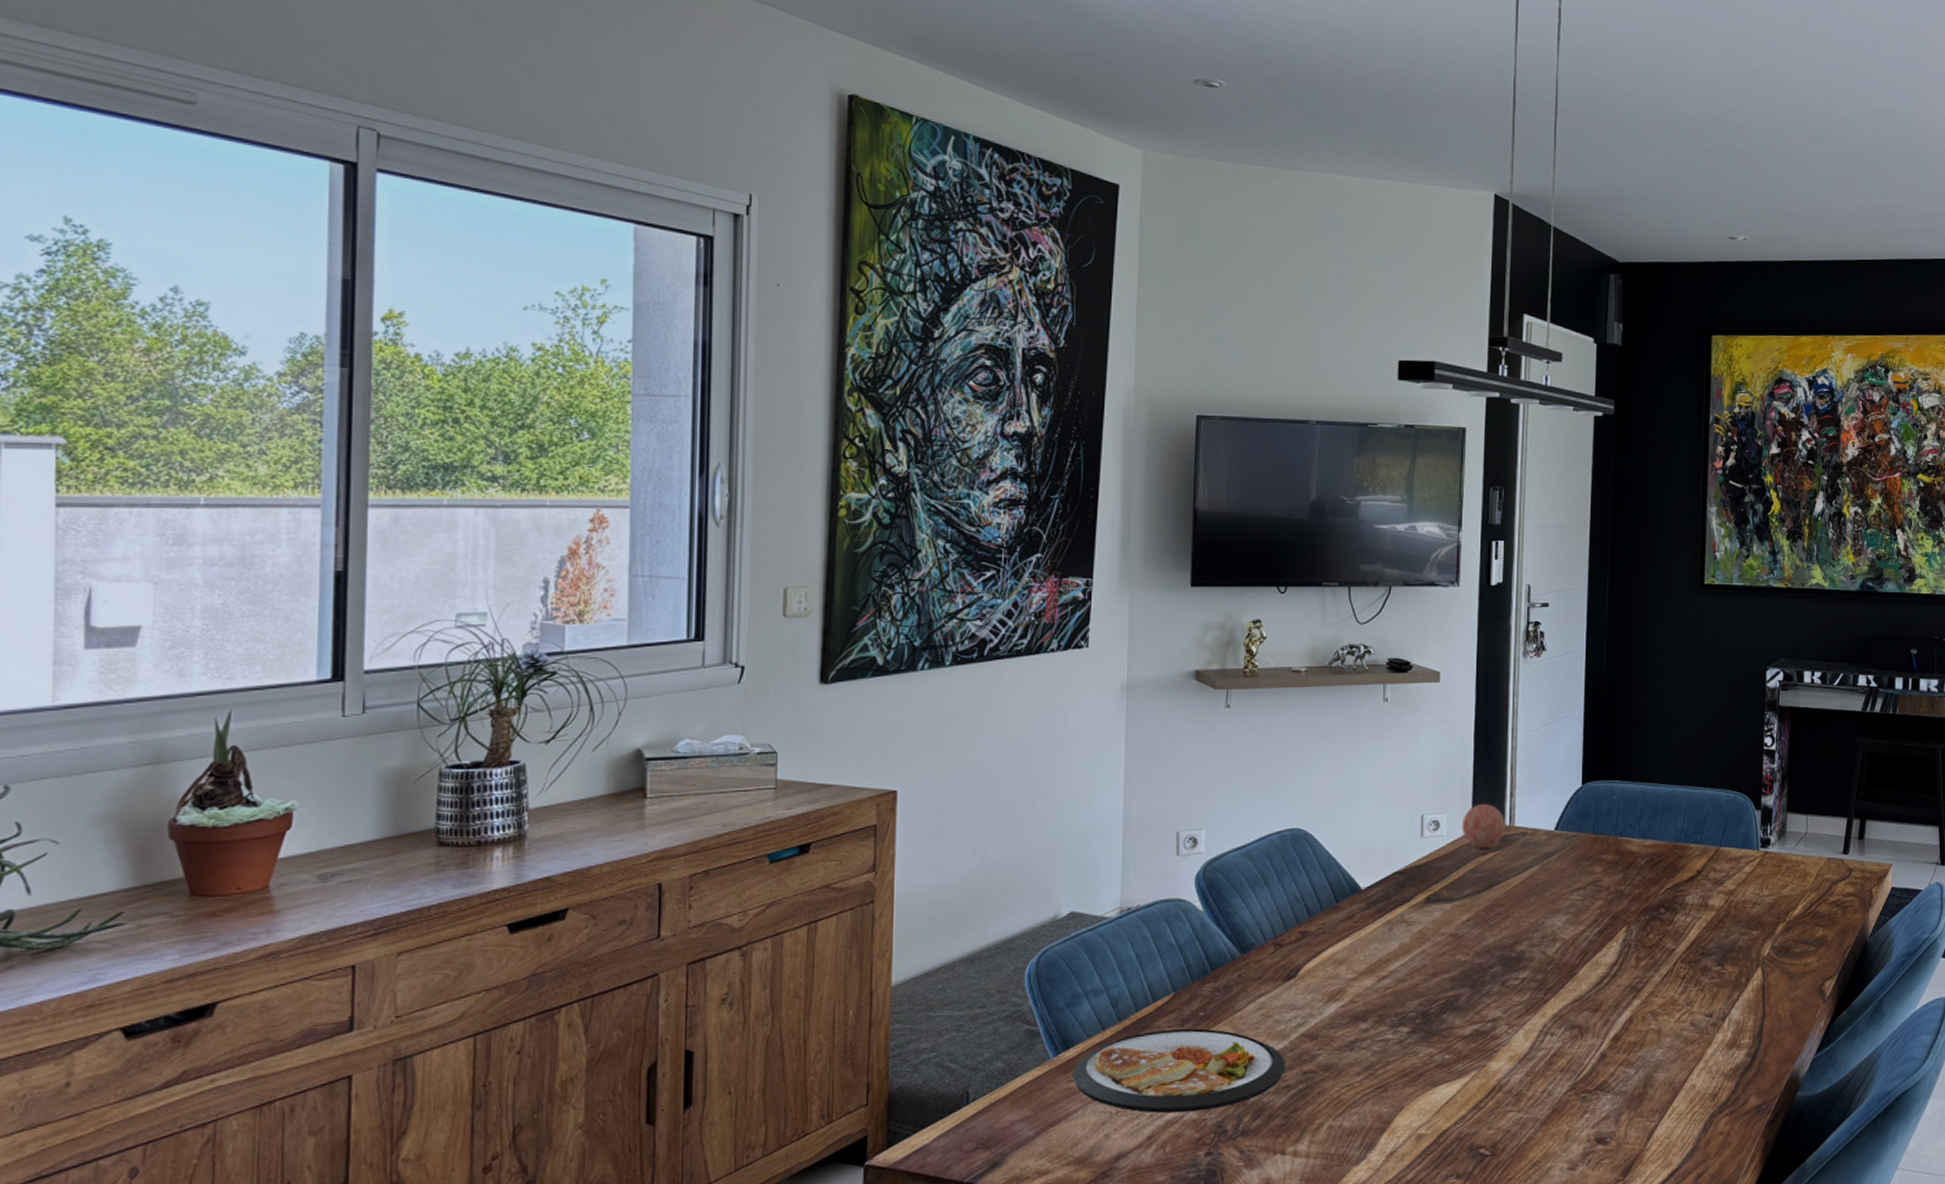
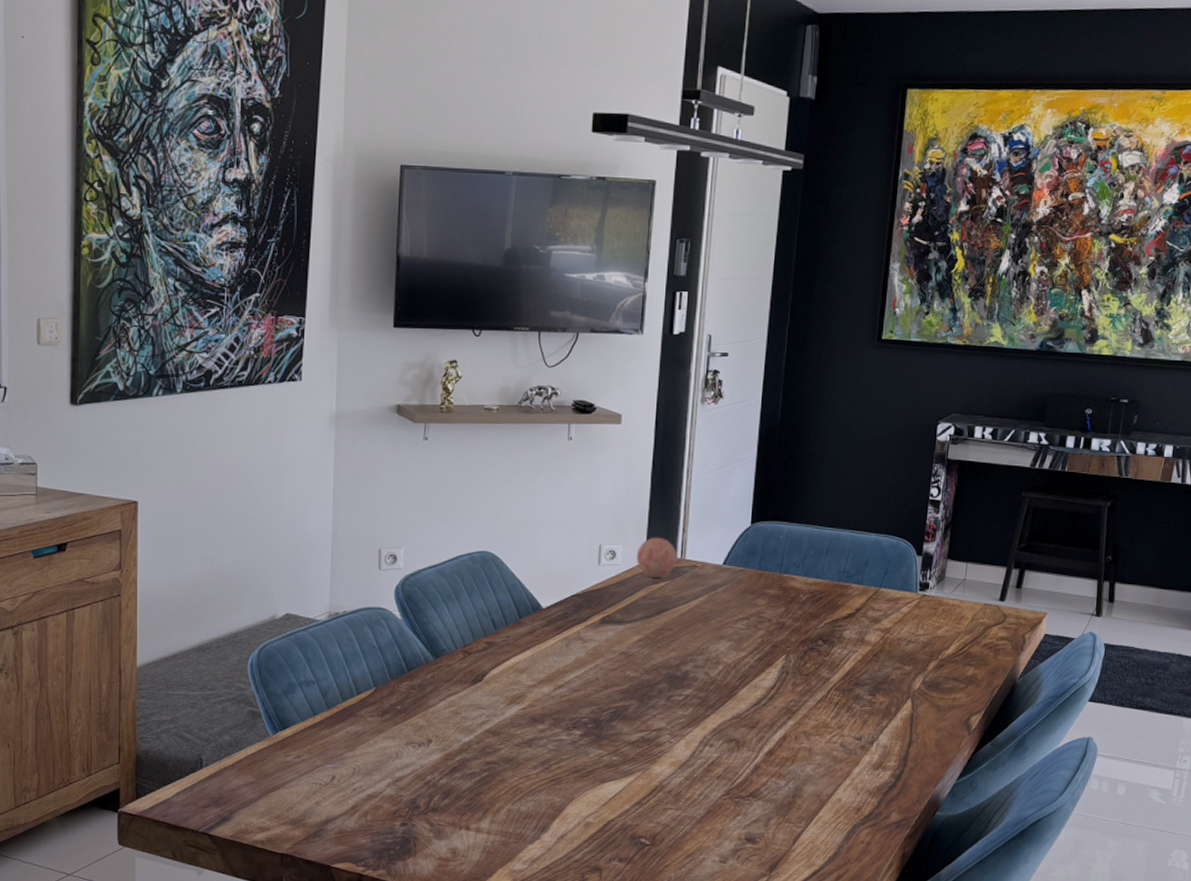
dish: present [1073,1028,1286,1114] -> none [289,718,472,789]

